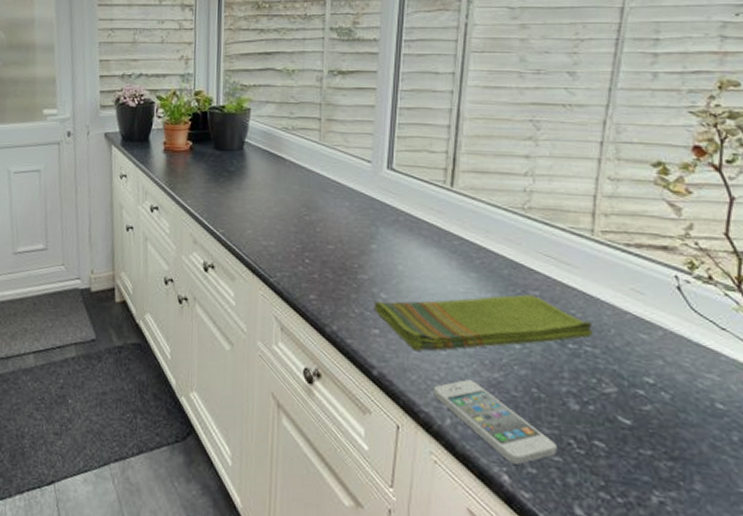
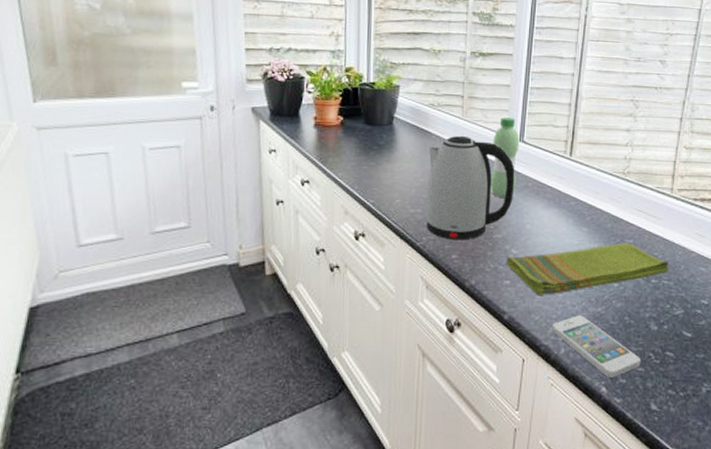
kettle: none [280,161,383,279] -> present [426,135,515,240]
water bottle: none [353,142,387,232] -> present [490,117,520,197]

